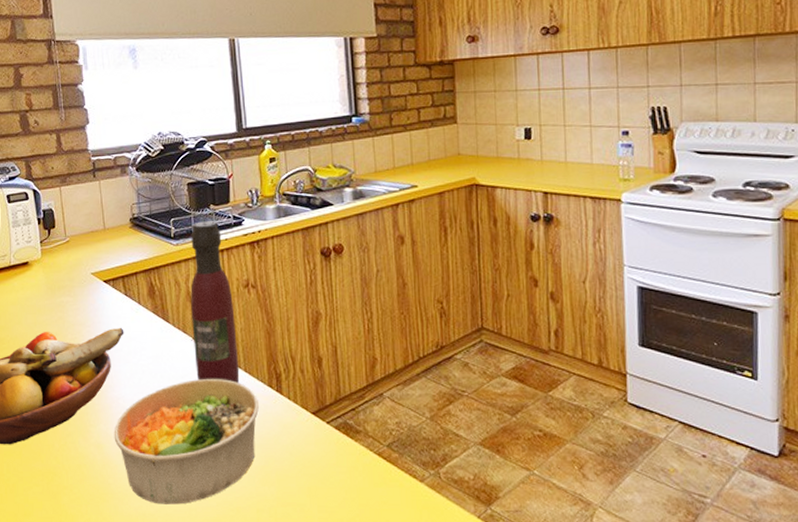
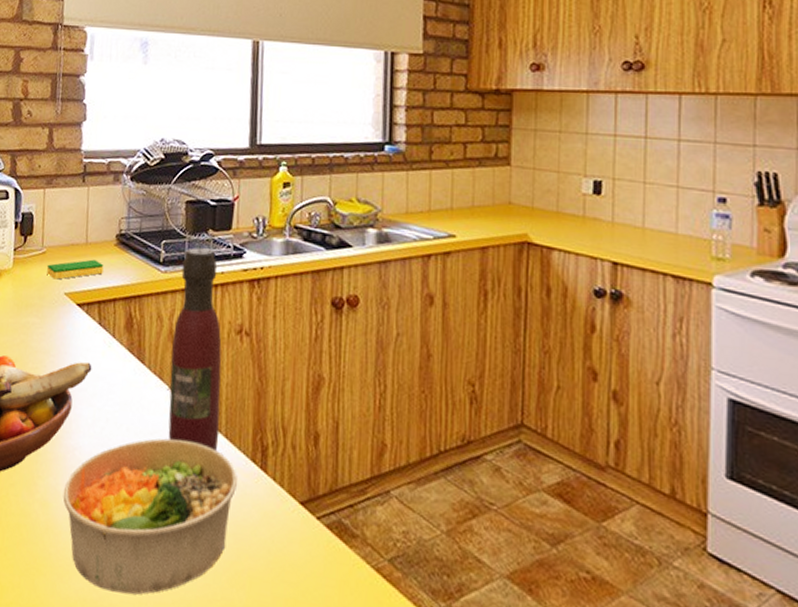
dish sponge: none [72,242,123,263] -> present [46,259,104,280]

